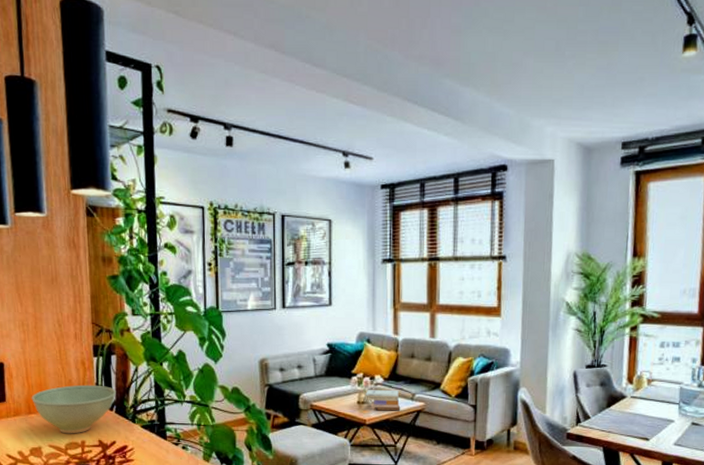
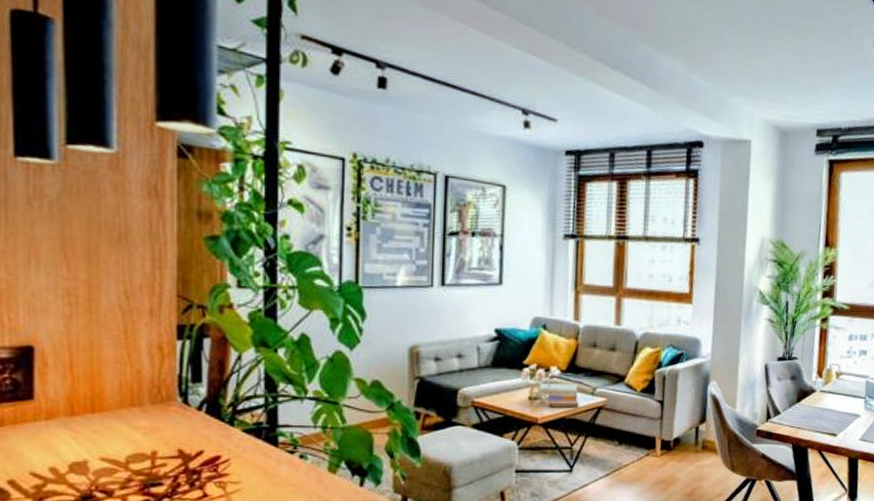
bowl: present [31,384,116,434] -> none [76,376,208,442]

